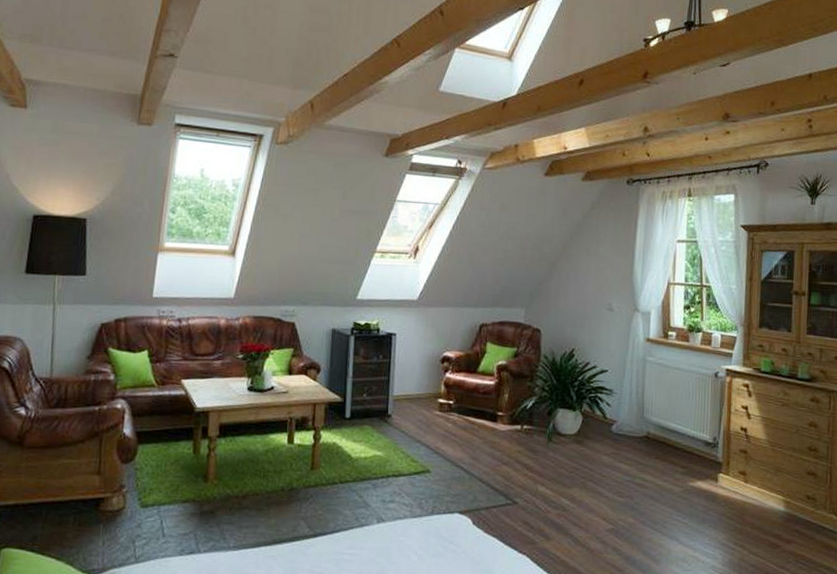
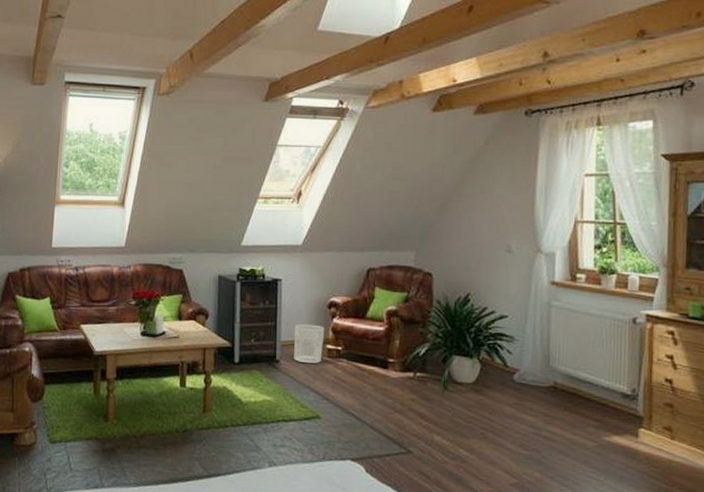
waste bin: none [406,378,437,418] -> present [294,323,325,364]

